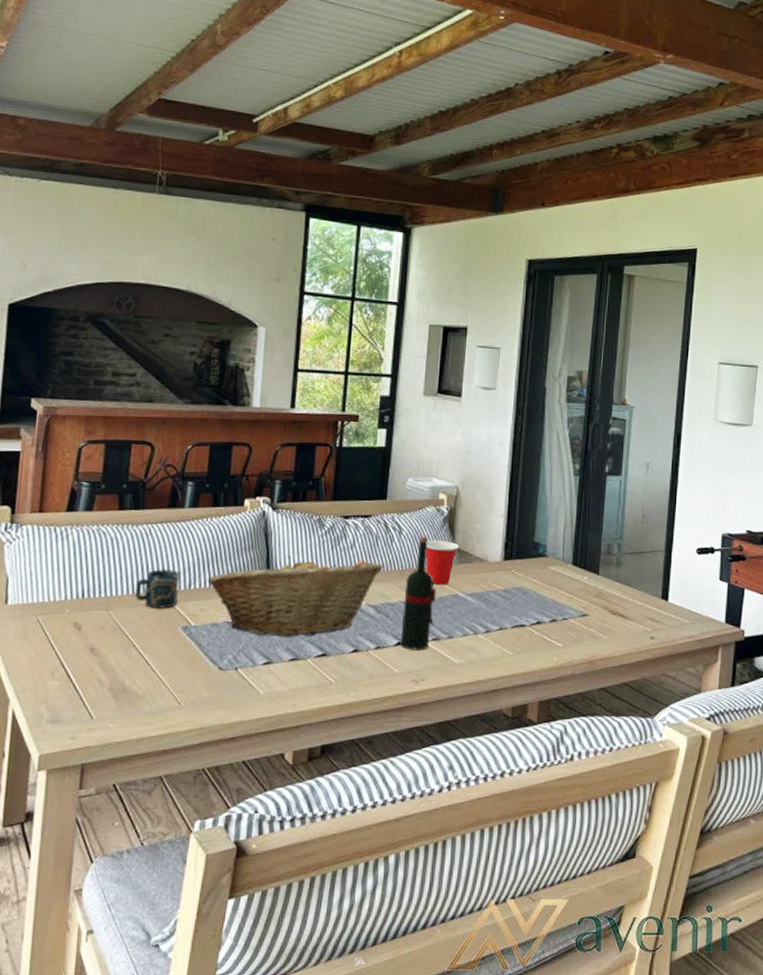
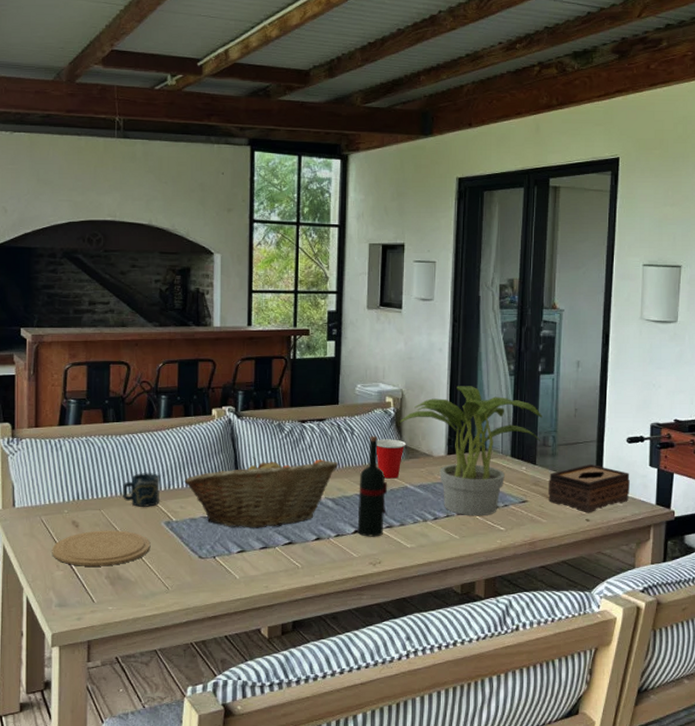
plate: none [47,634,164,677] -> present [52,530,151,566]
potted plant: none [452,484,608,630] -> present [399,386,542,516]
tissue box: none [610,575,699,630] -> present [547,463,630,513]

